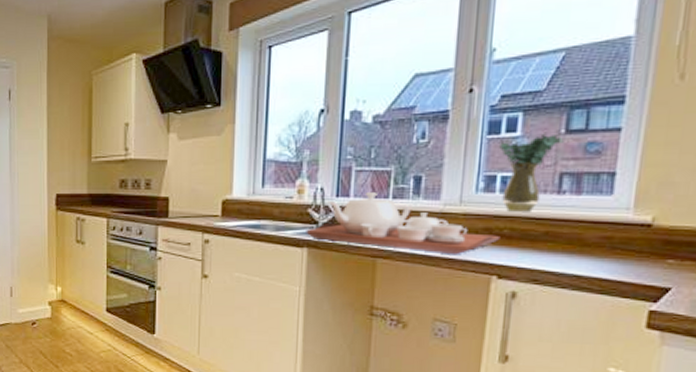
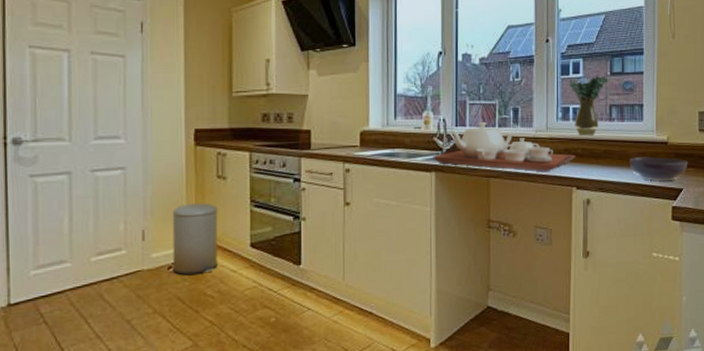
pedal bin: none [36,265,77,333] -> present [172,202,218,276]
bowl: none [583,242,686,276] -> present [629,157,688,181]

